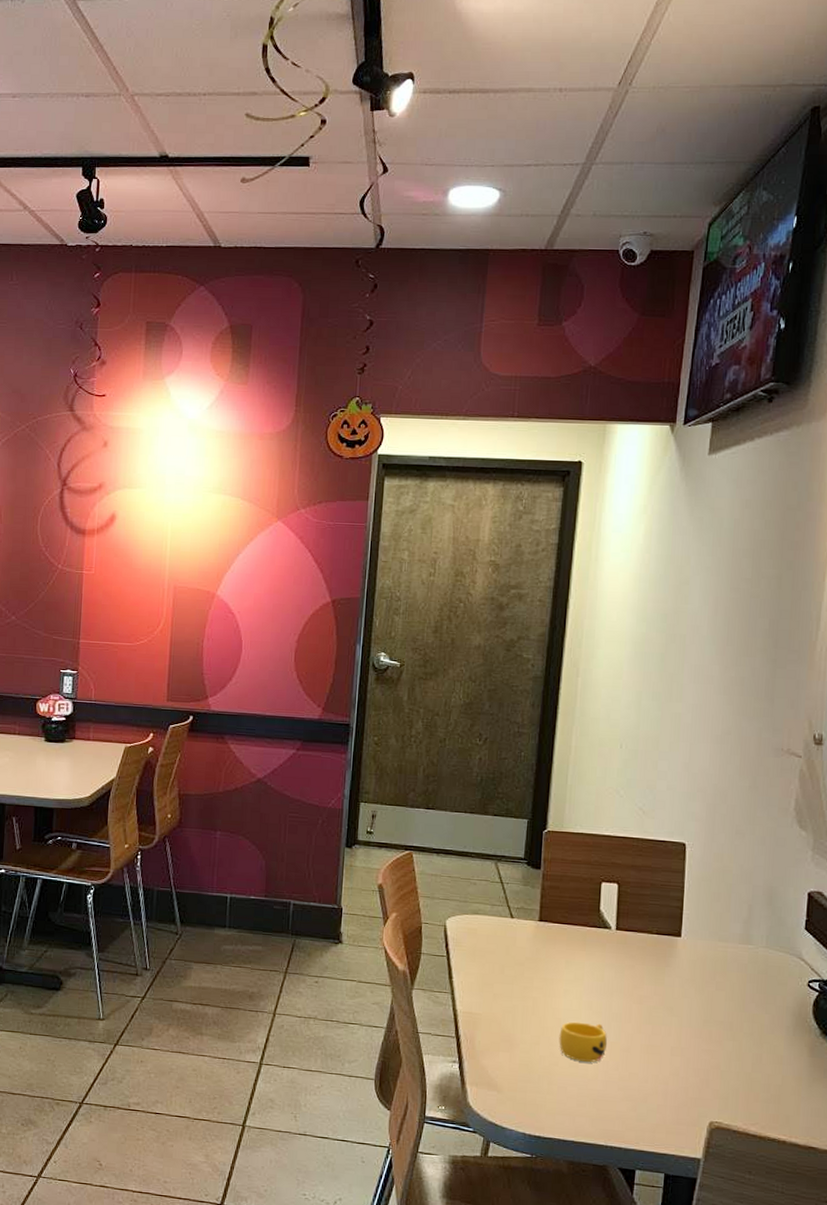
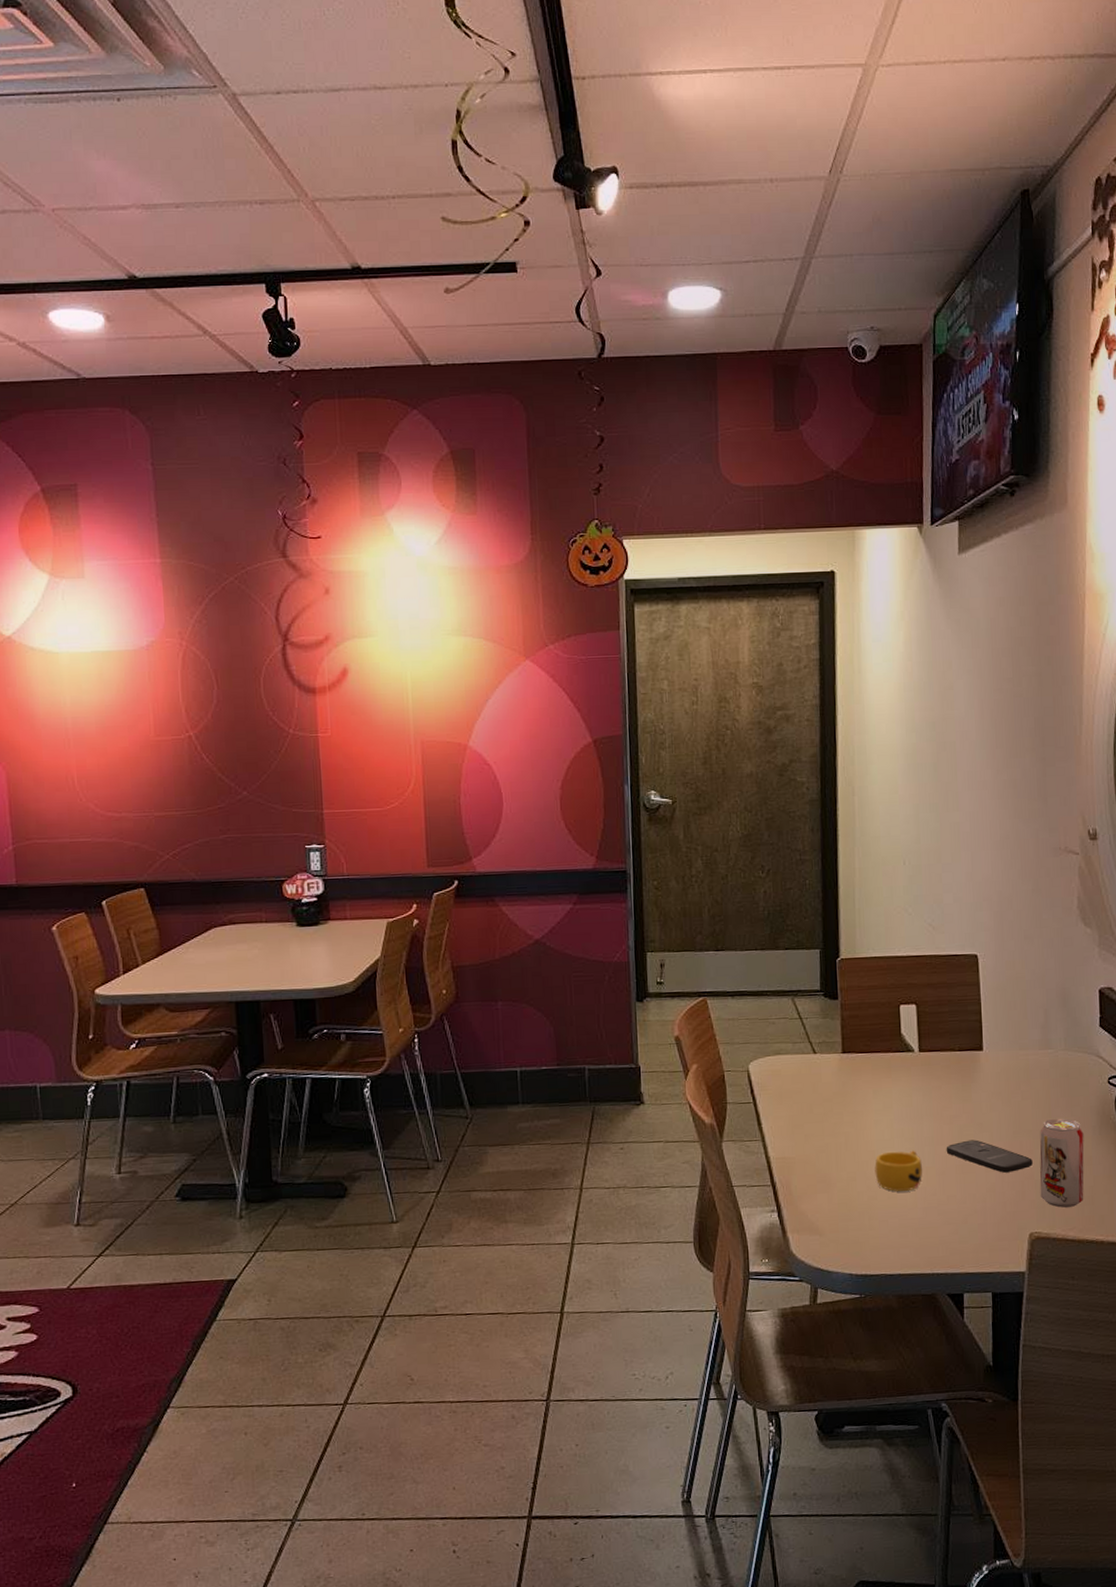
smartphone: none [632,1022,720,1060] -> present [946,1139,1033,1173]
beverage can: none [724,1013,777,1103] -> present [1039,1118,1085,1208]

